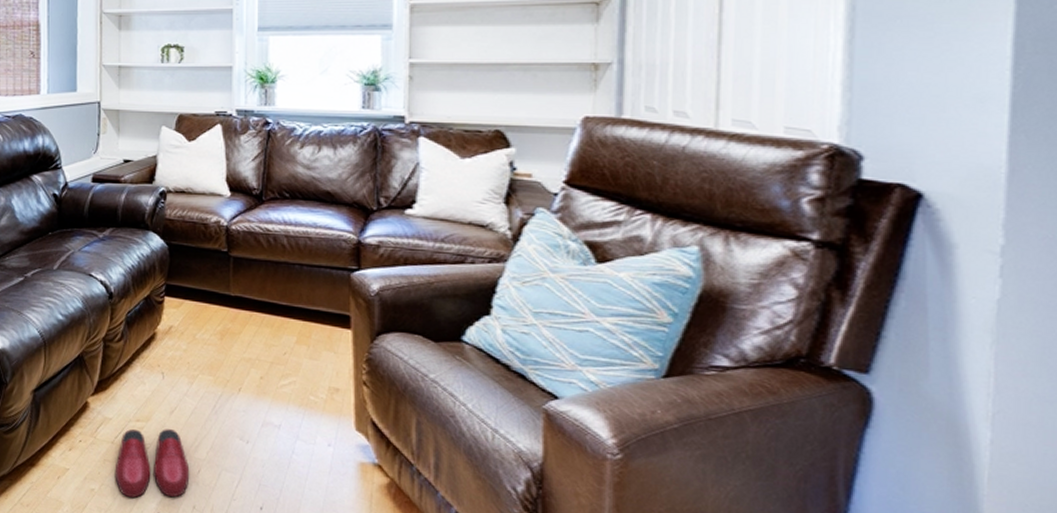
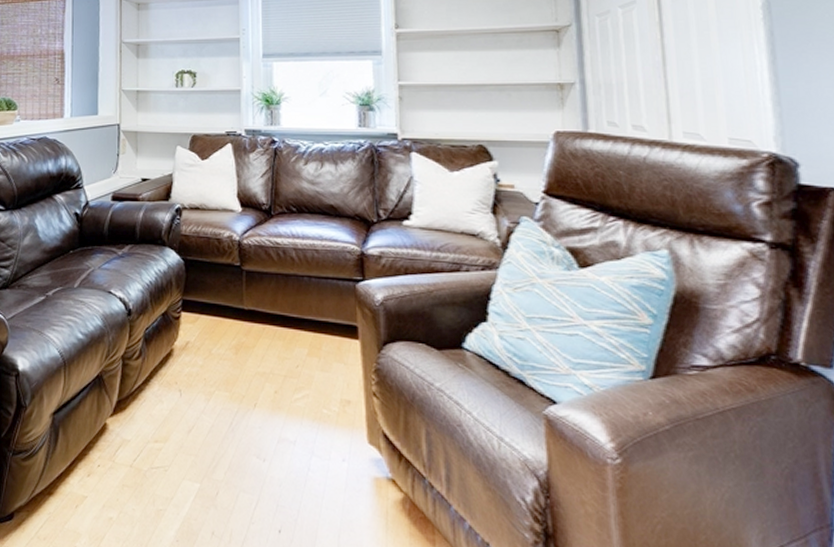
slippers: present [115,429,190,498] -> none [133,449,208,526]

